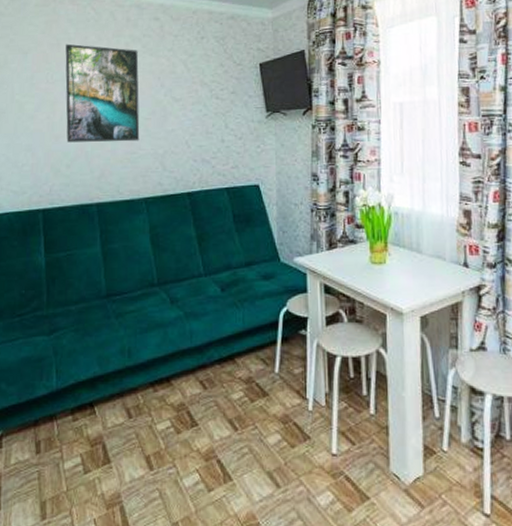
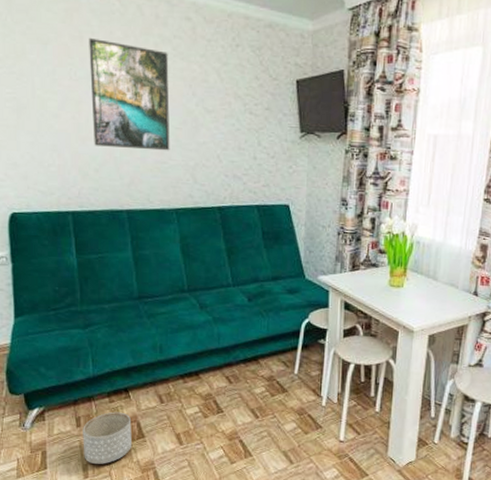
planter: none [42,432,97,500] -> present [83,411,133,464]

